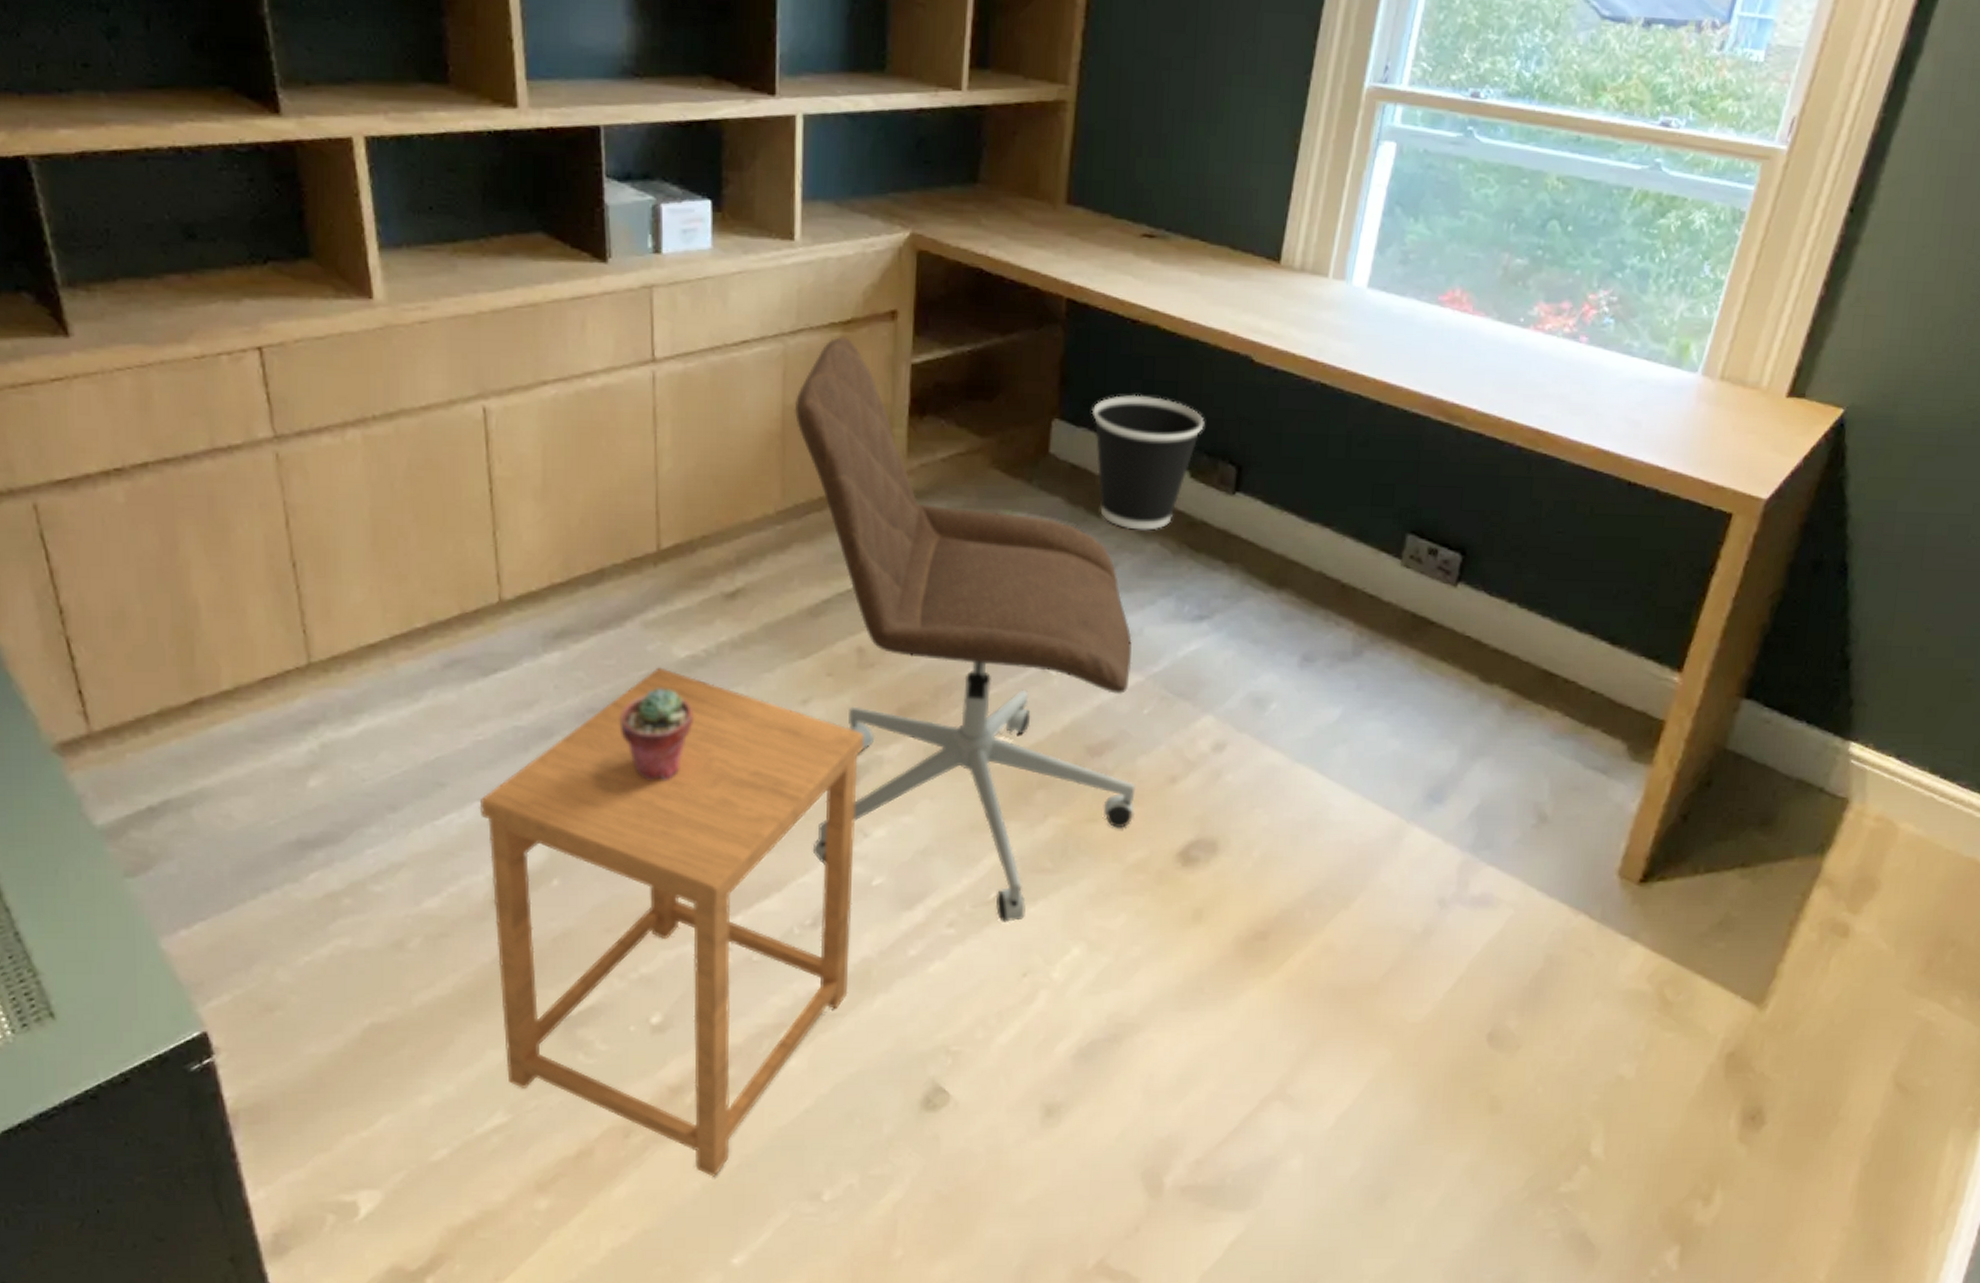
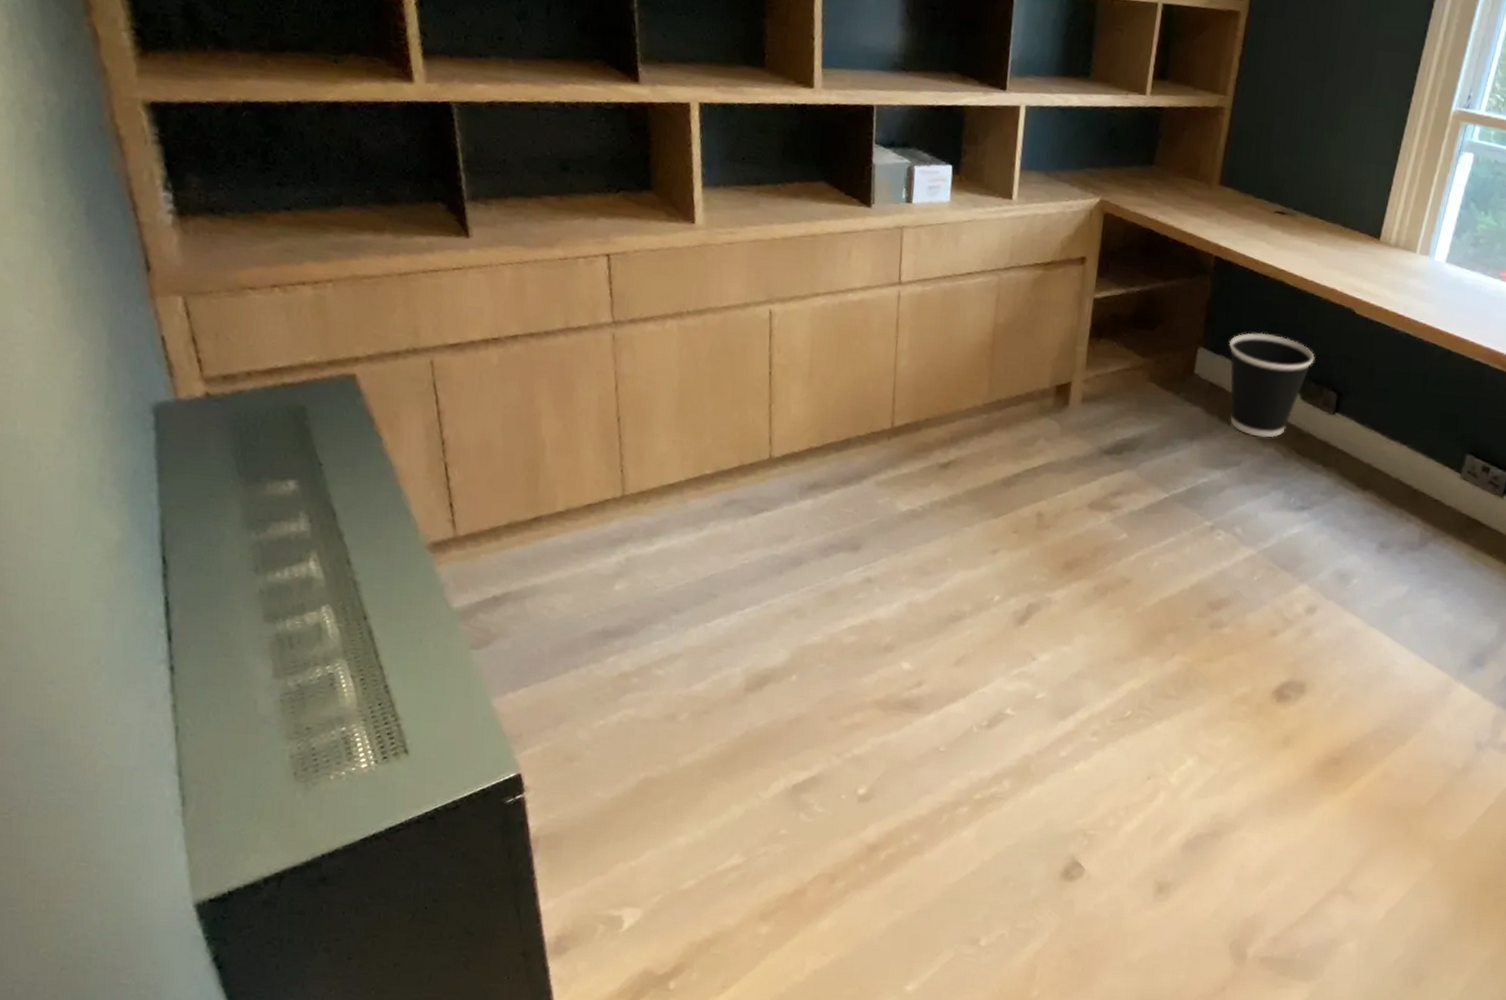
side table: present [479,667,863,1177] -> none [741,517,1037,920]
potted succulent: present [619,688,693,781] -> none [852,533,909,605]
office chair: present [794,335,1136,922] -> none [991,273,1249,736]

